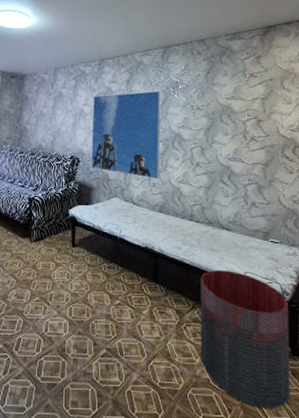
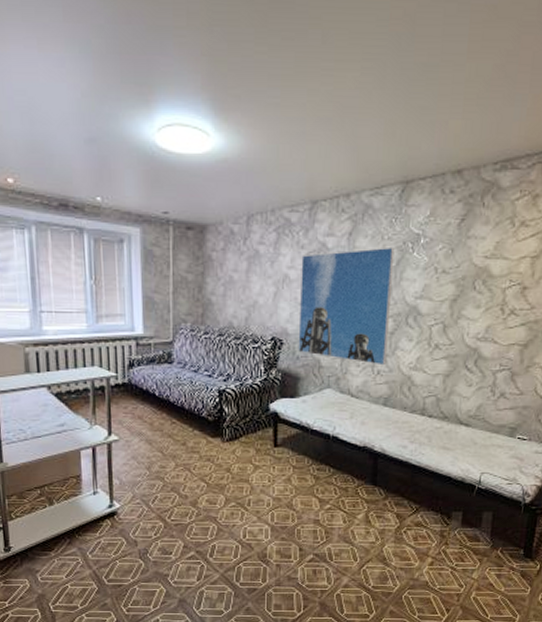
trash can: present [200,270,290,409] -> none [420,471,528,609]

